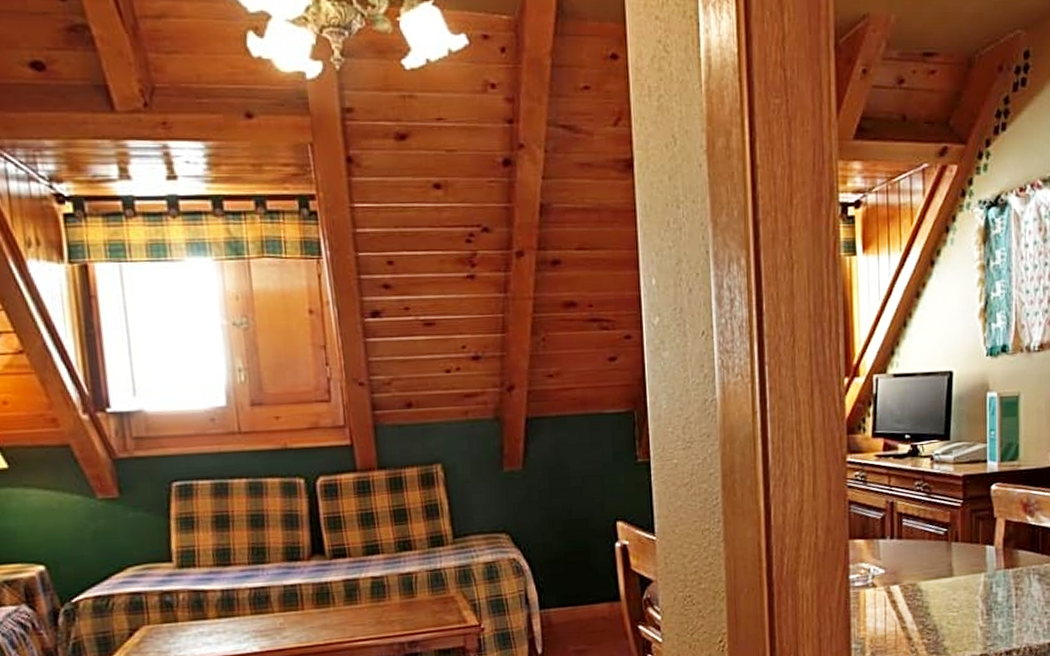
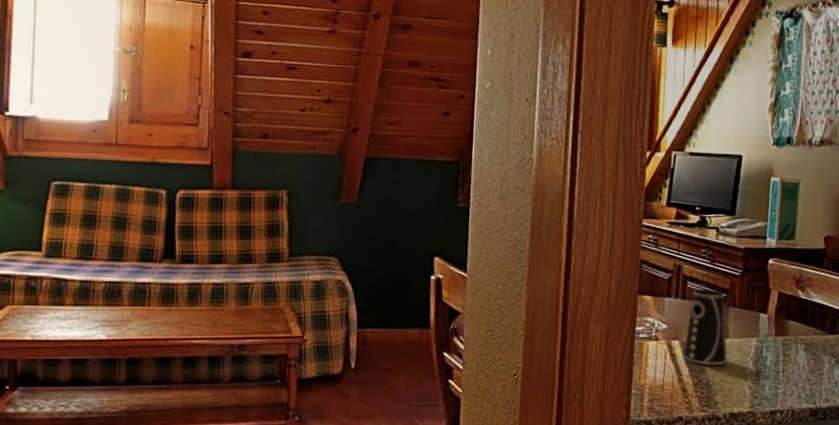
cup: none [904,524,955,609] -> present [683,288,728,366]

